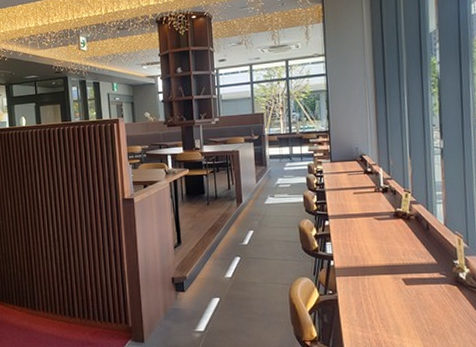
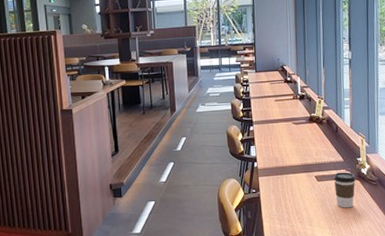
coffee cup: none [425,276,452,318] -> present [333,172,356,208]

